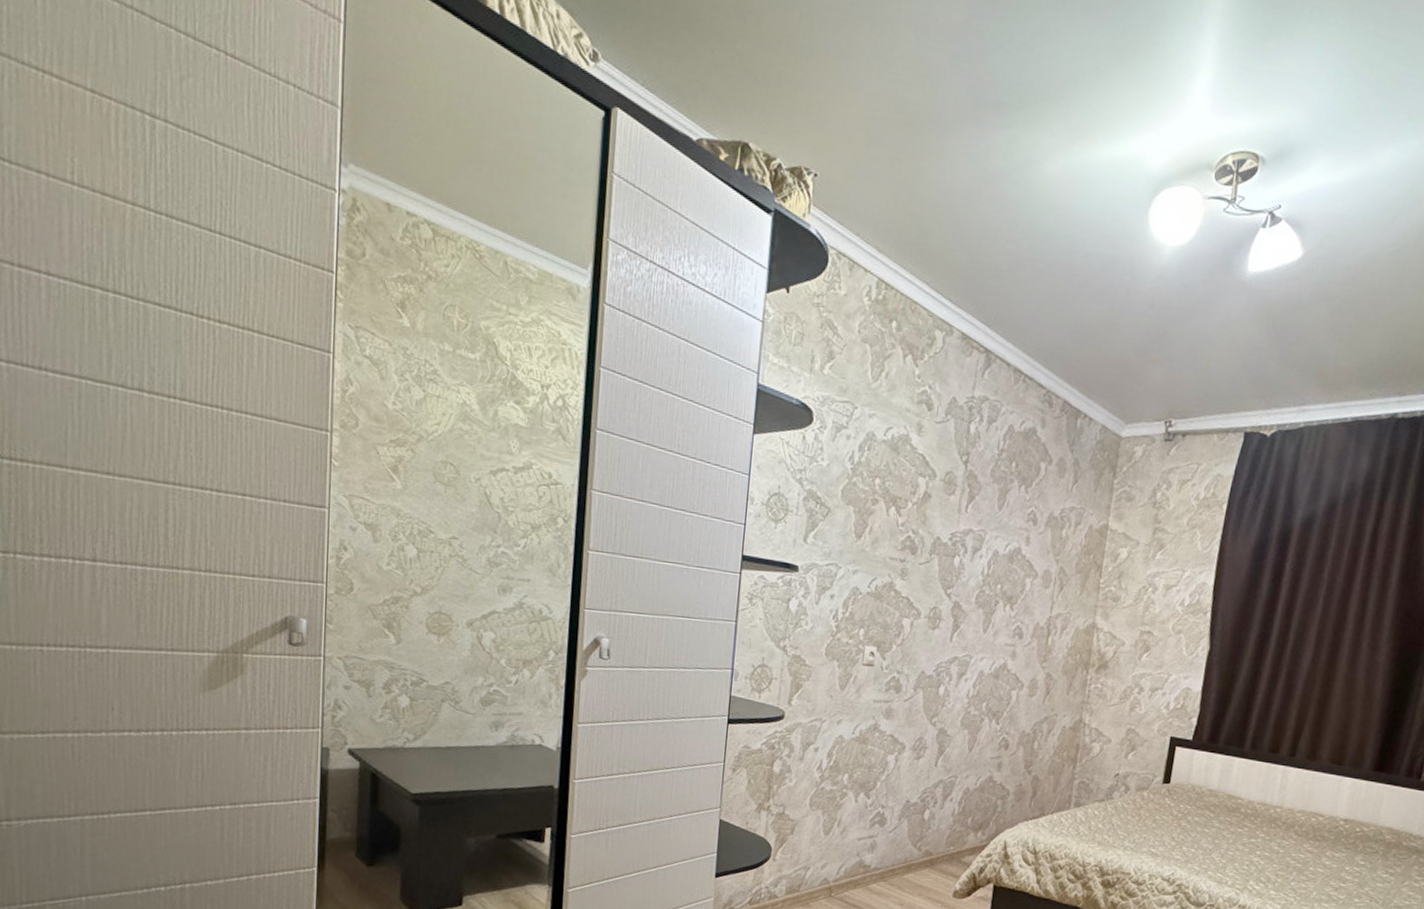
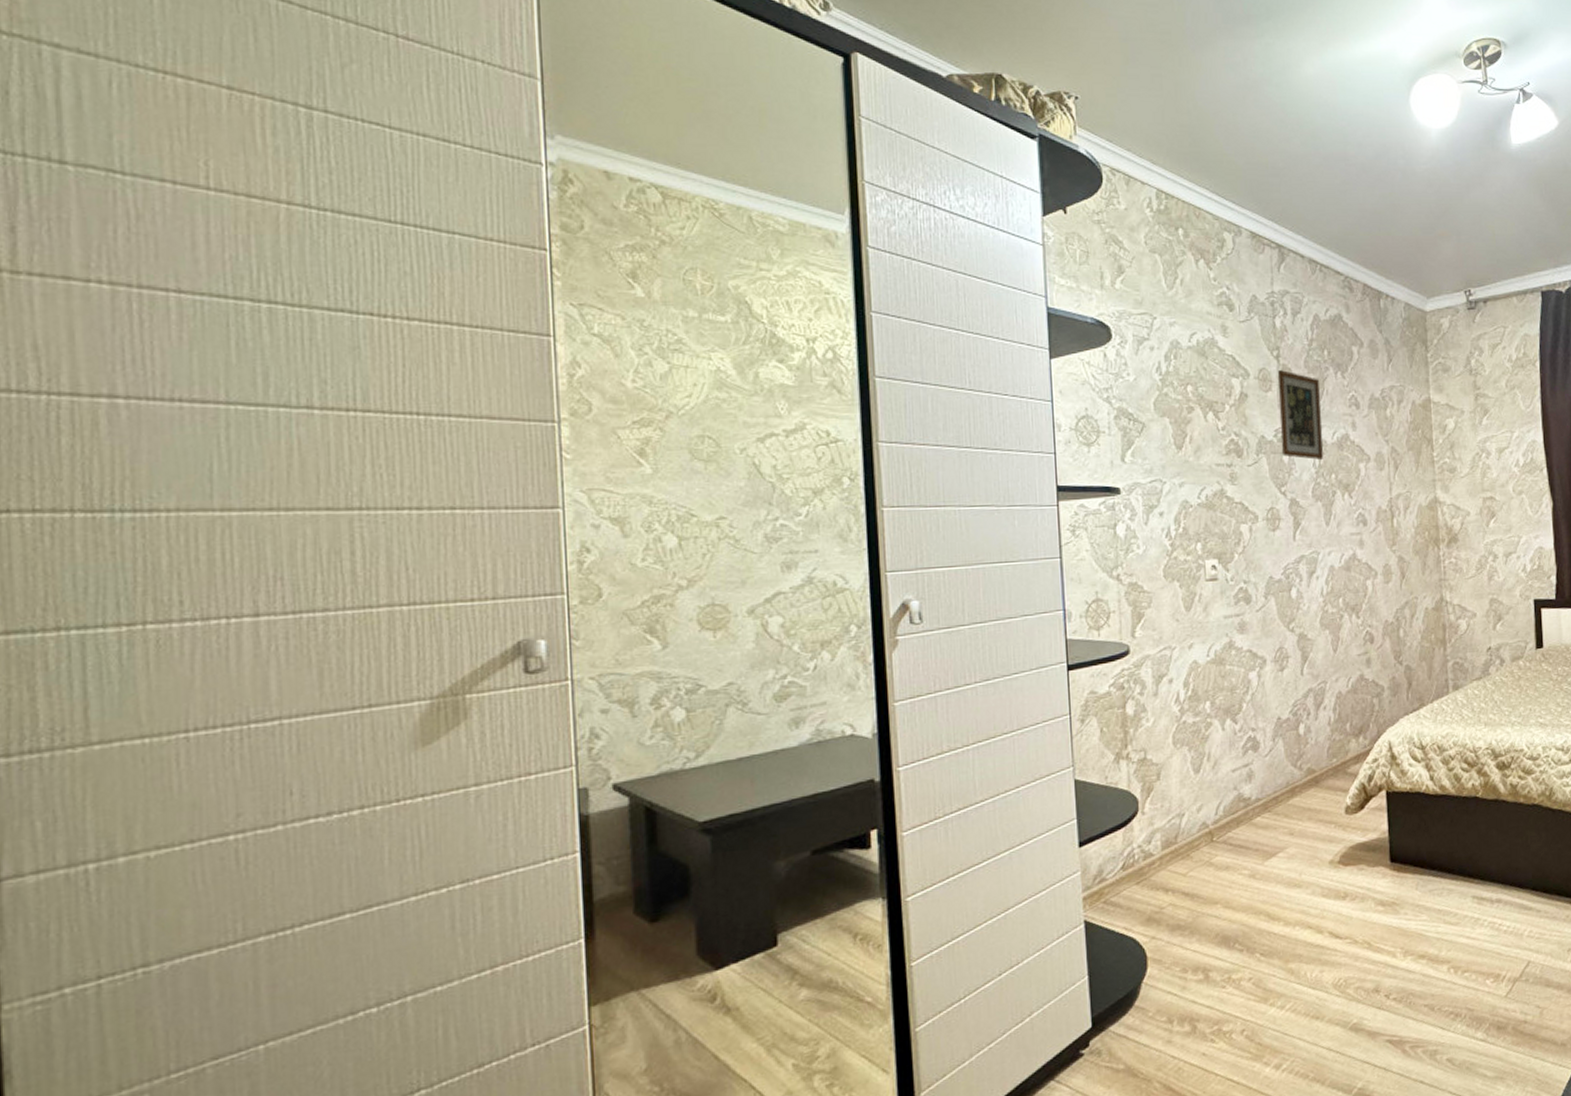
picture frame: none [954,476,1003,569] -> present [1277,370,1324,460]

